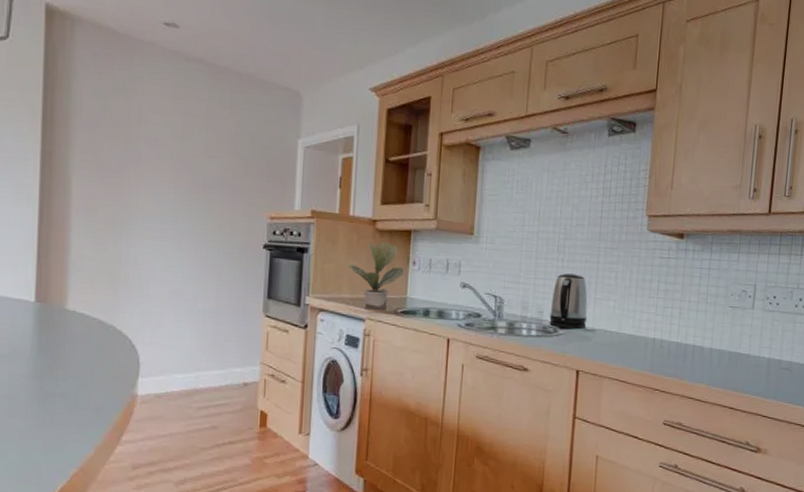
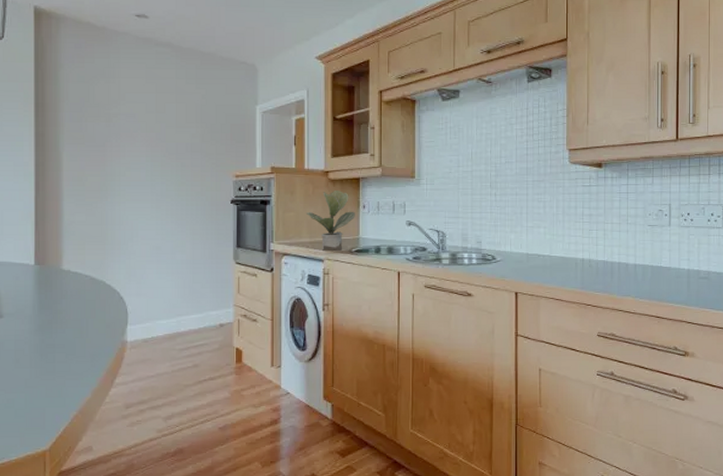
kettle: present [549,273,588,330] -> none [488,206,522,256]

